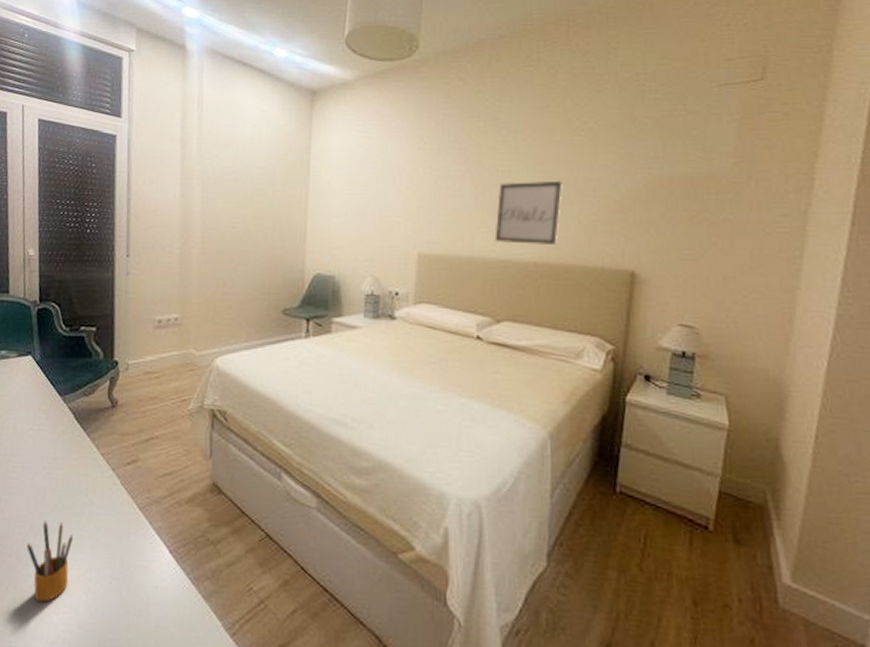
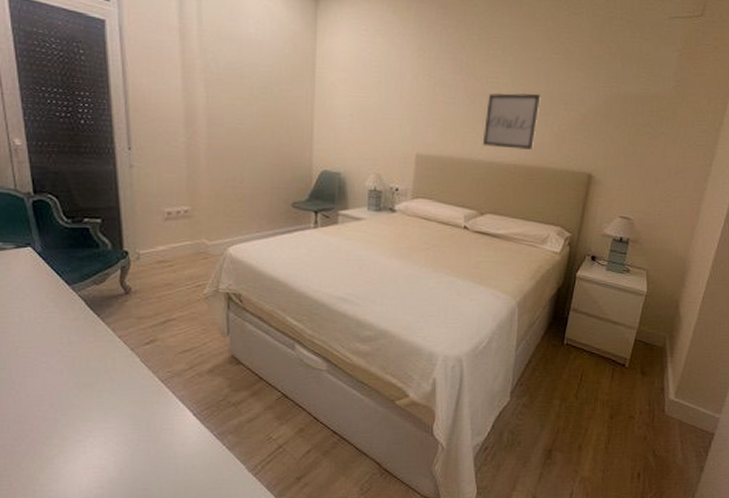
pencil box: present [26,520,73,603] -> none [48,397,96,467]

